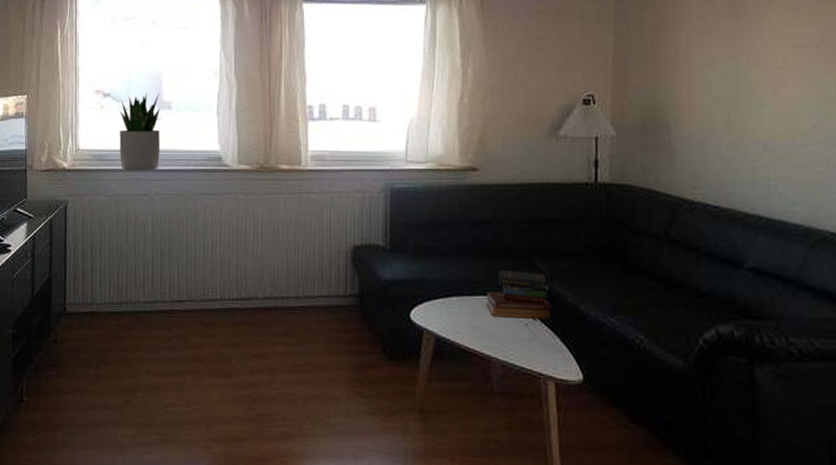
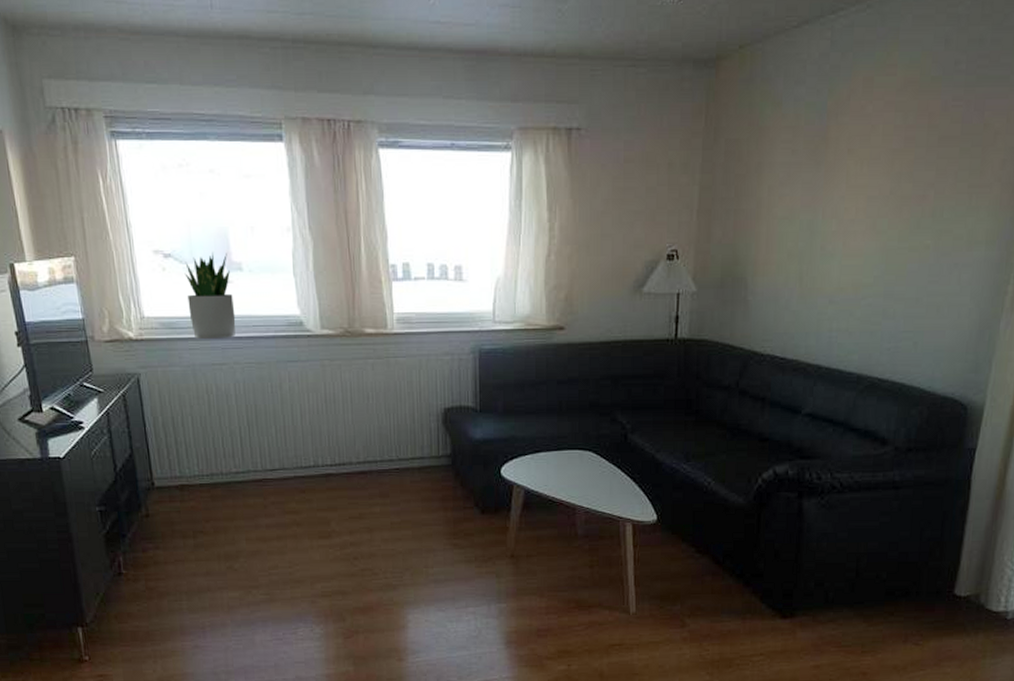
books: present [486,270,551,319] -> none [572,425,631,469]

